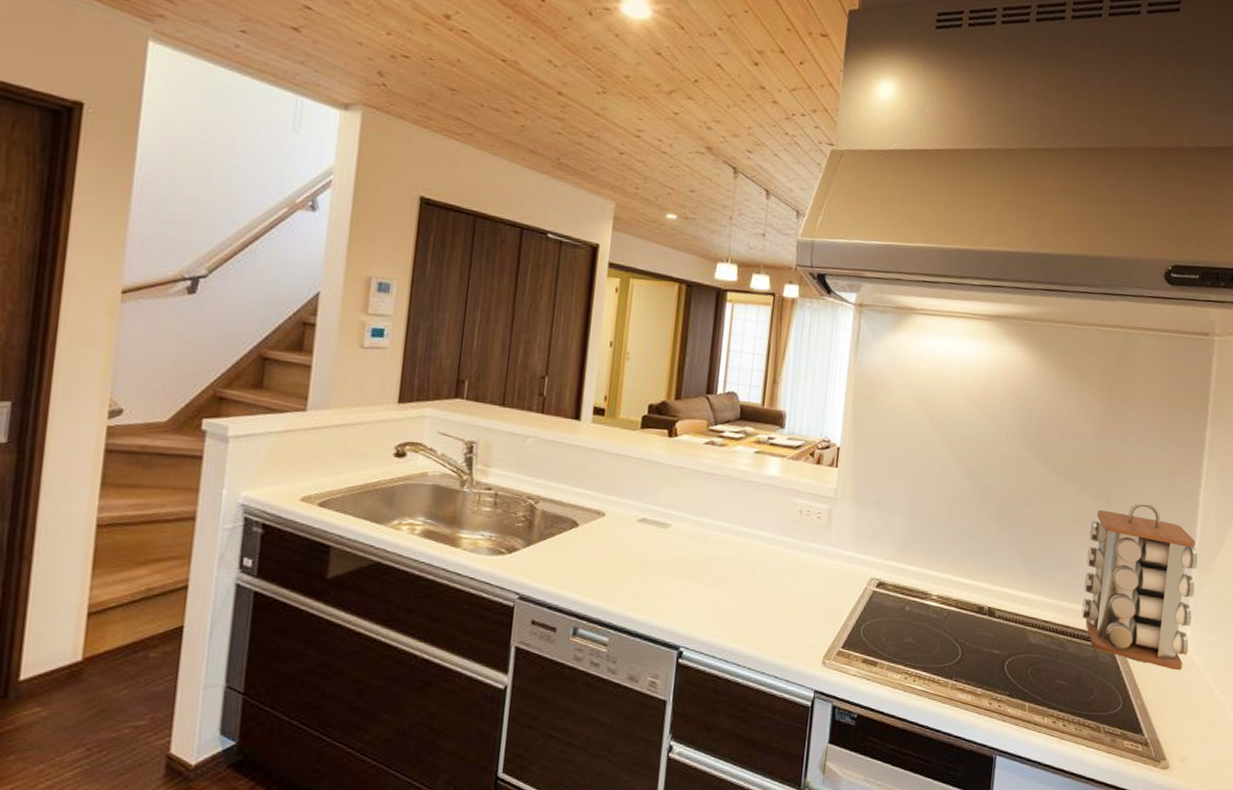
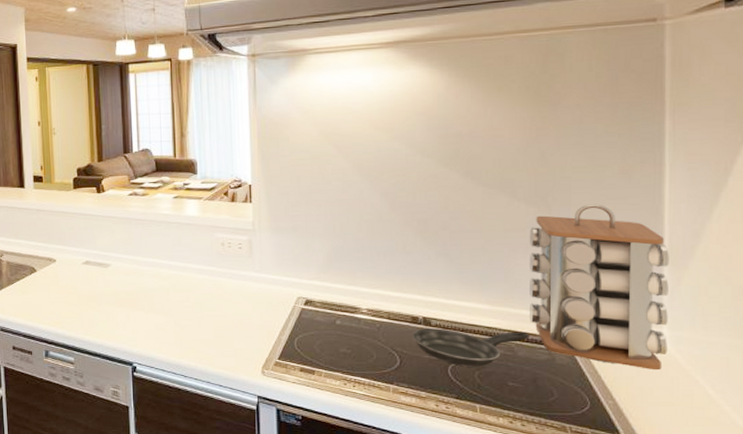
frying pan: none [976,619,1080,663] -> present [412,328,530,367]

